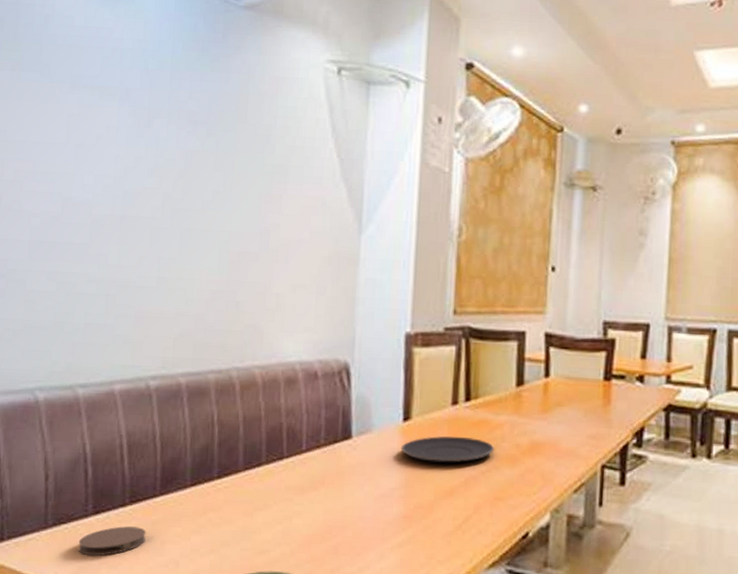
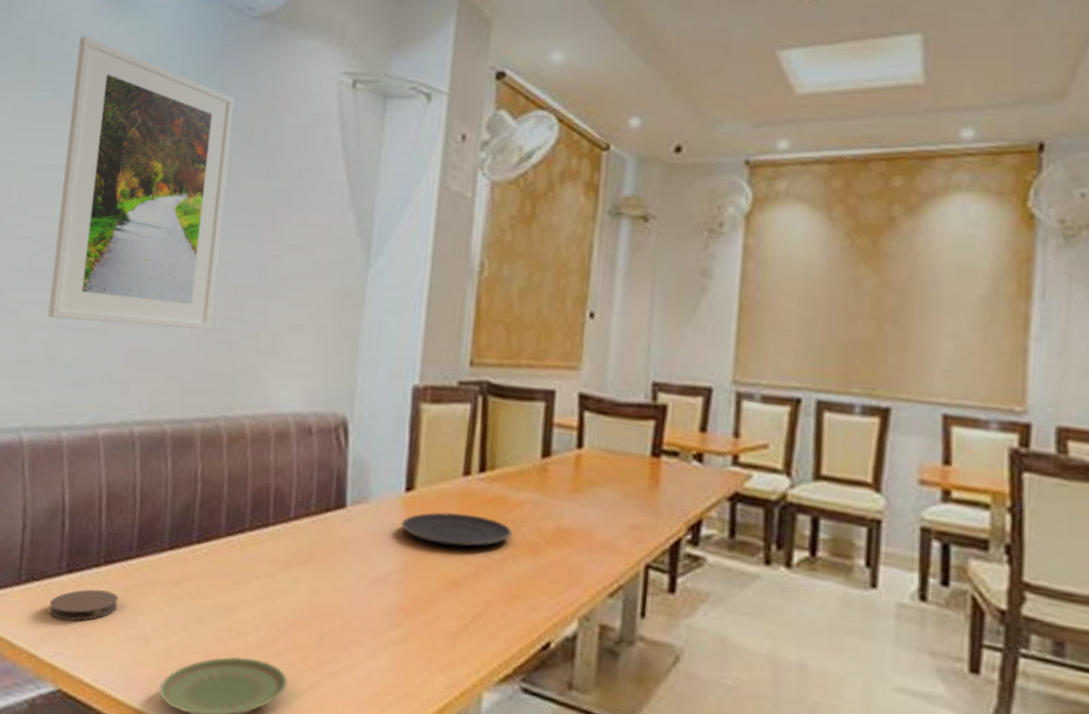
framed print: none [54,19,227,292] -> present [47,36,235,330]

